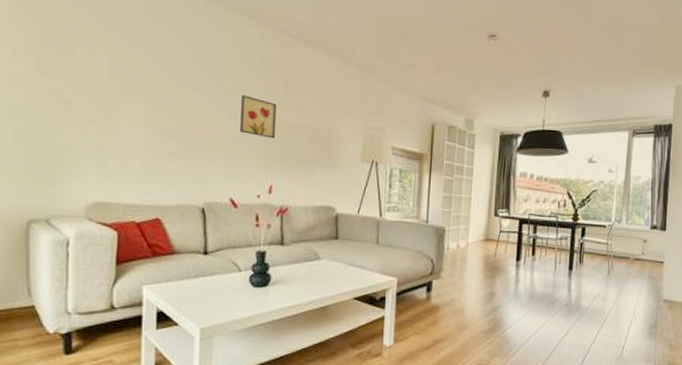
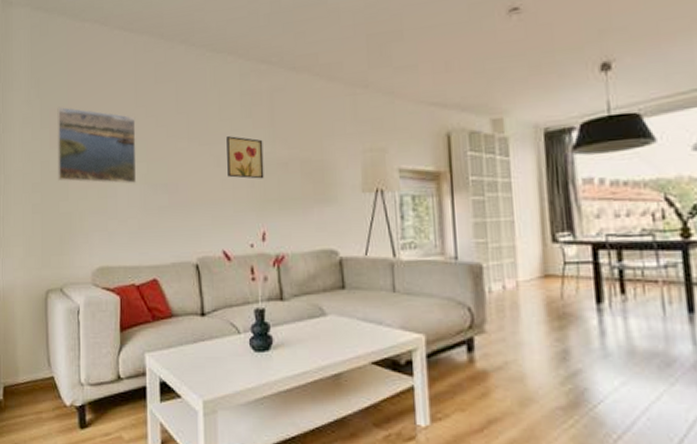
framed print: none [46,31,145,126] -> present [56,106,137,184]

